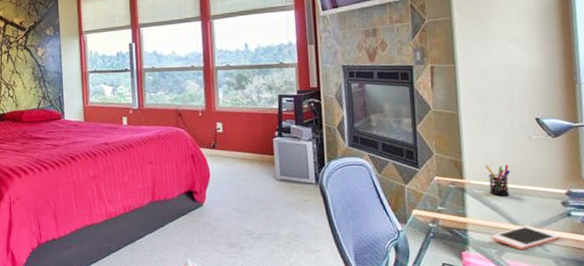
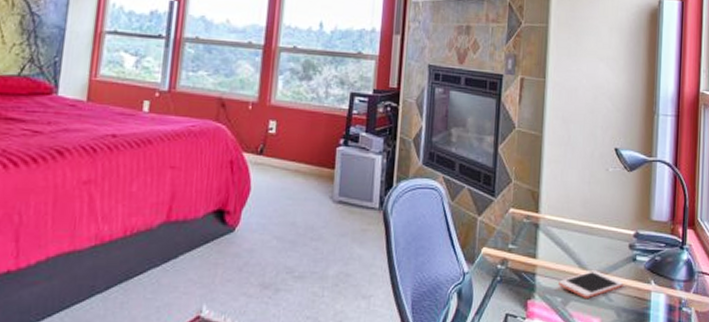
pen holder: present [484,164,511,197] -> none [561,198,586,236]

